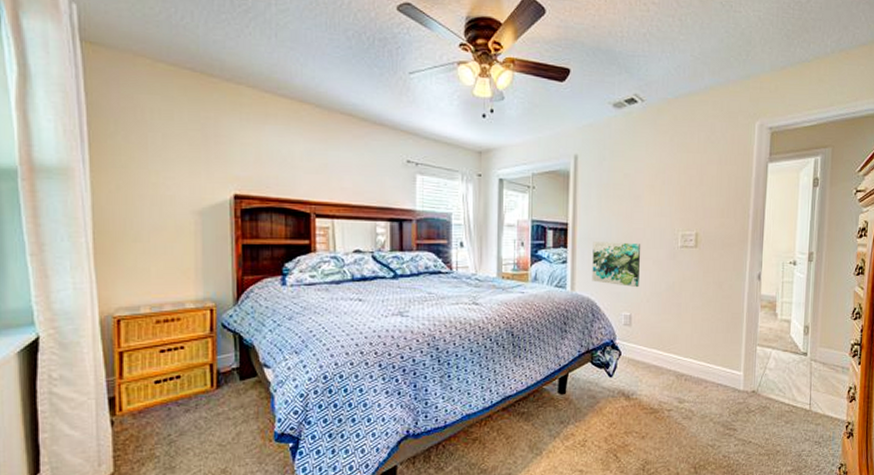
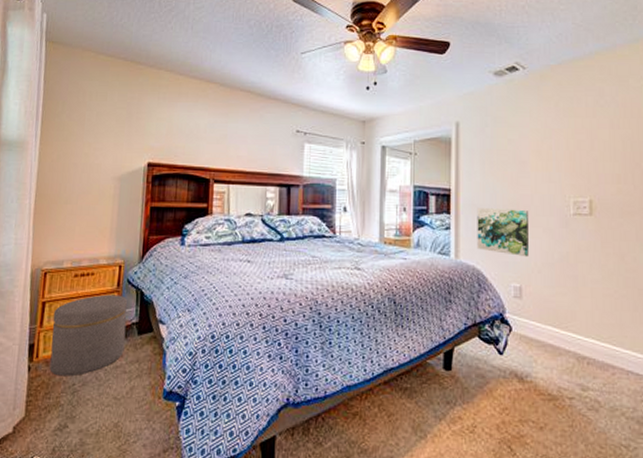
ottoman: none [135,340,226,428] -> present [49,294,128,377]

